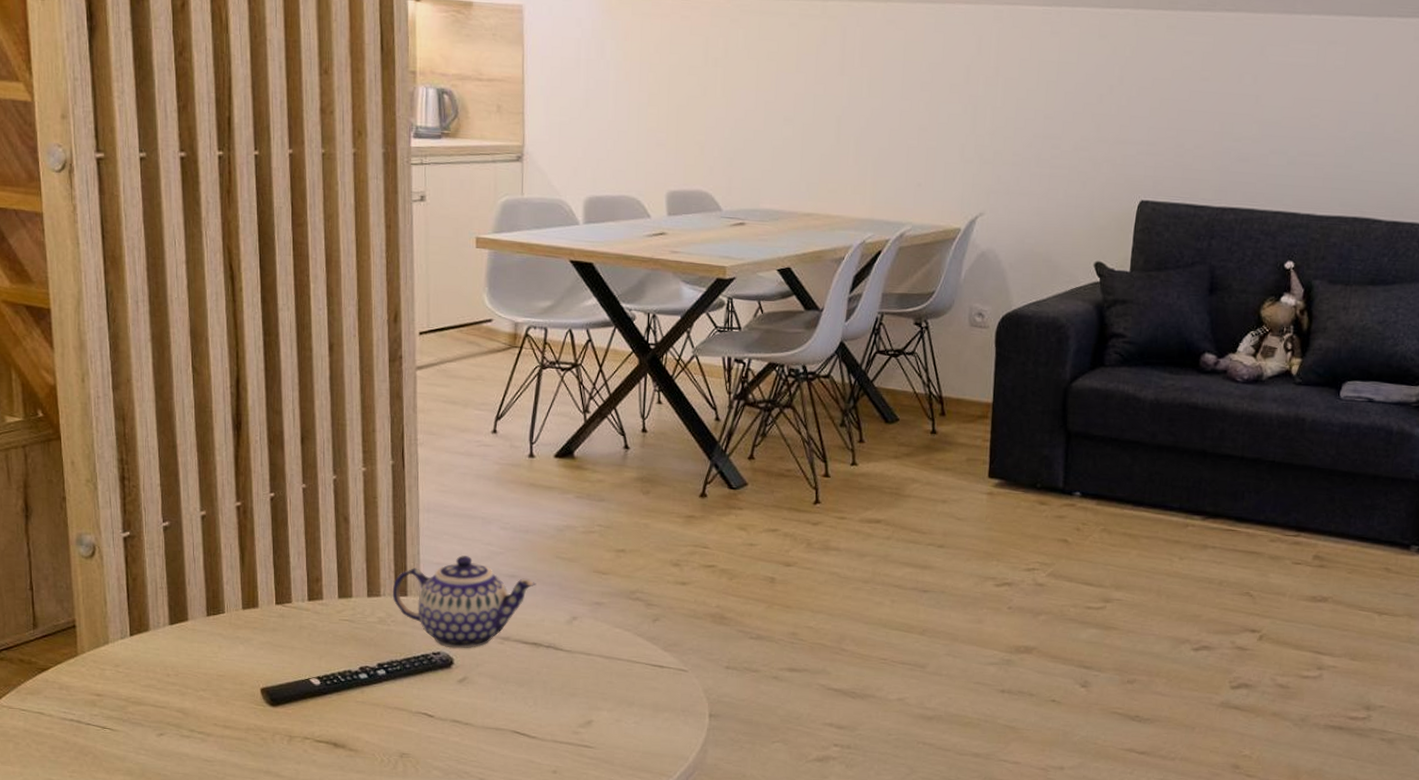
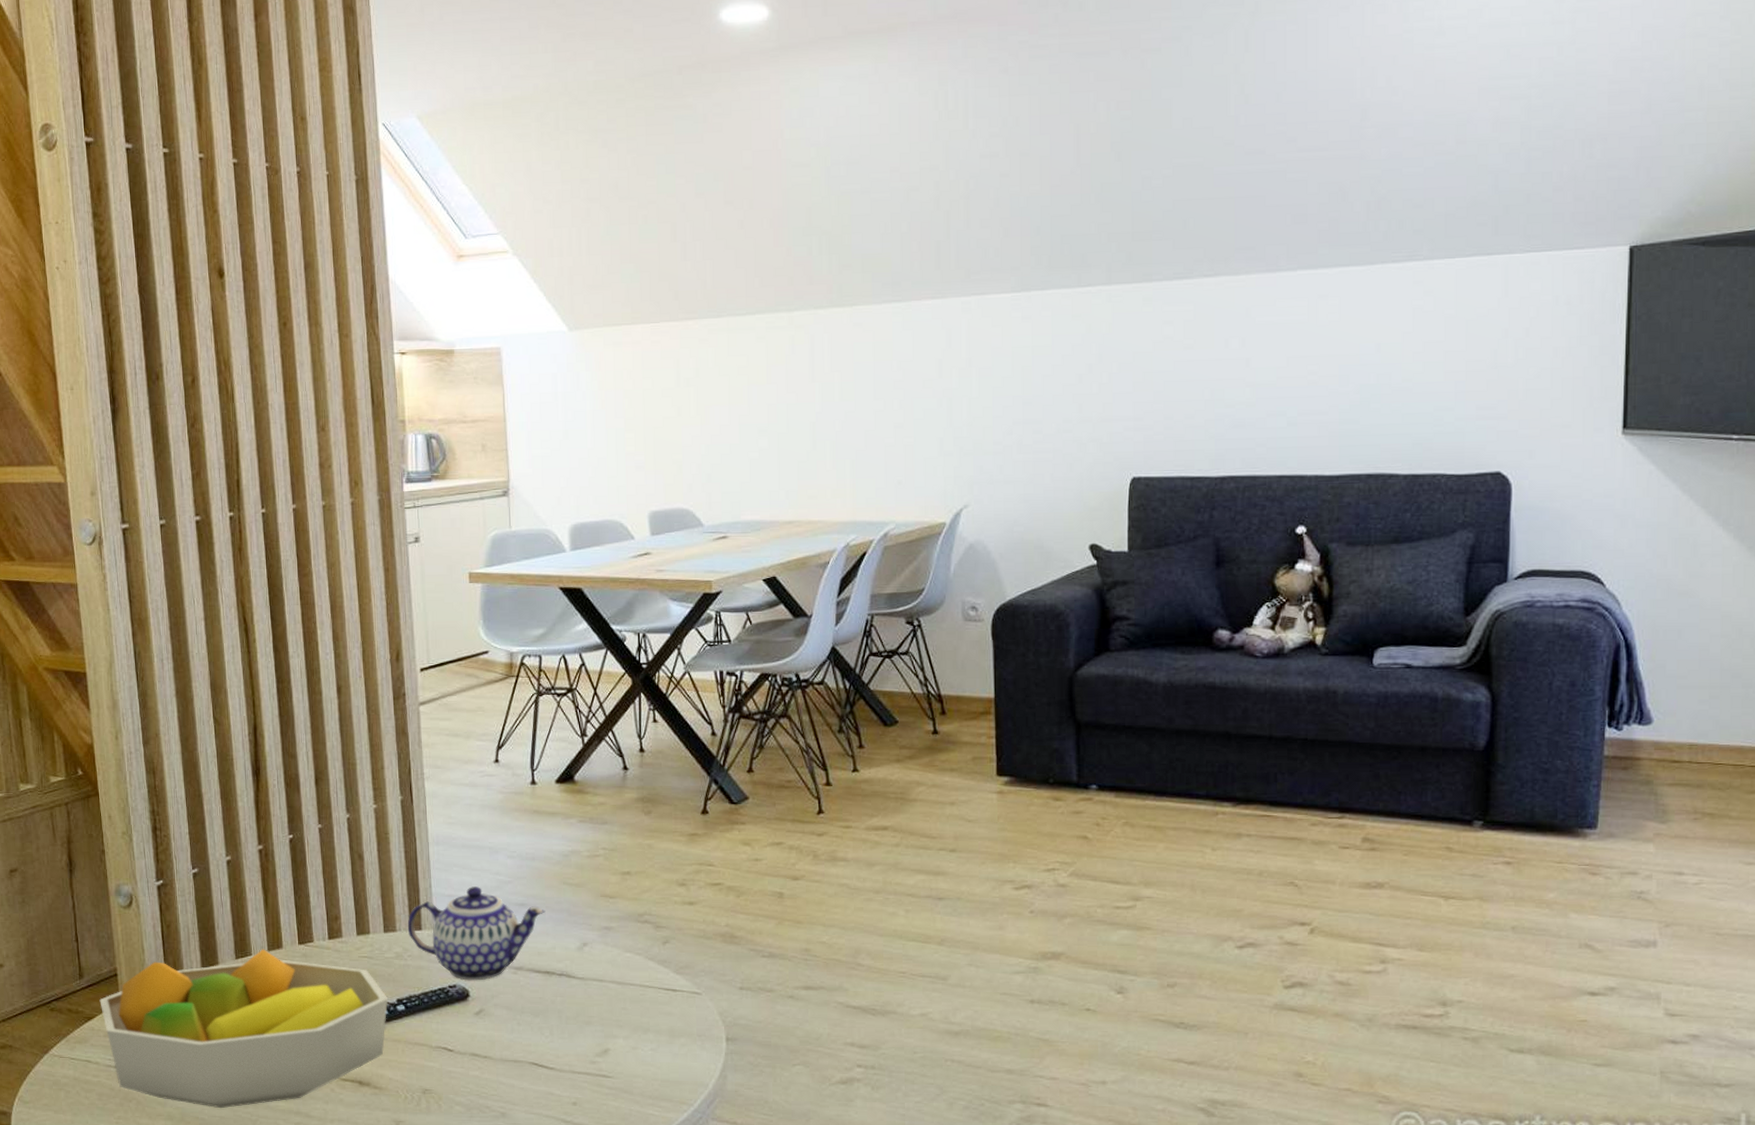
fruit bowl: none [55,607,369,765] -> present [99,949,389,1108]

